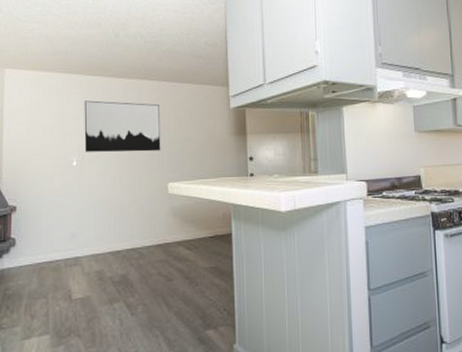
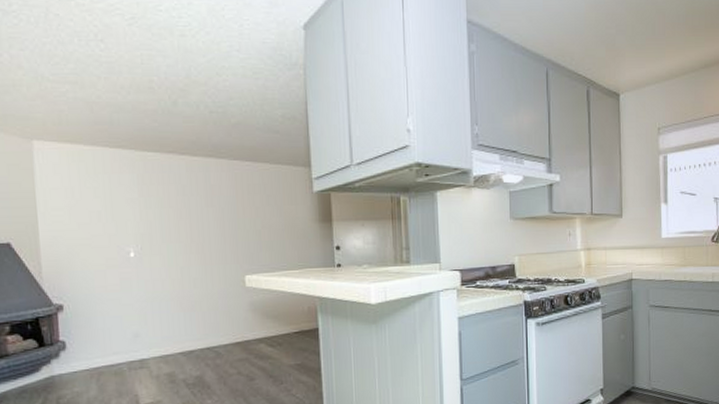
wall art: present [84,100,161,152] -> none [138,181,235,242]

